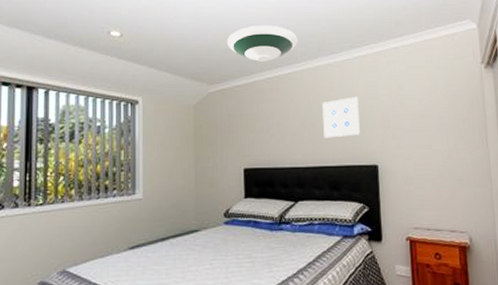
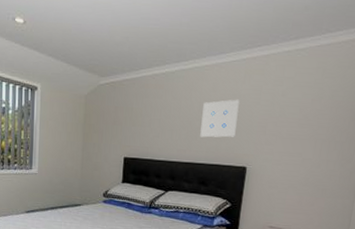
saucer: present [227,25,298,62] -> none [120,18,190,58]

